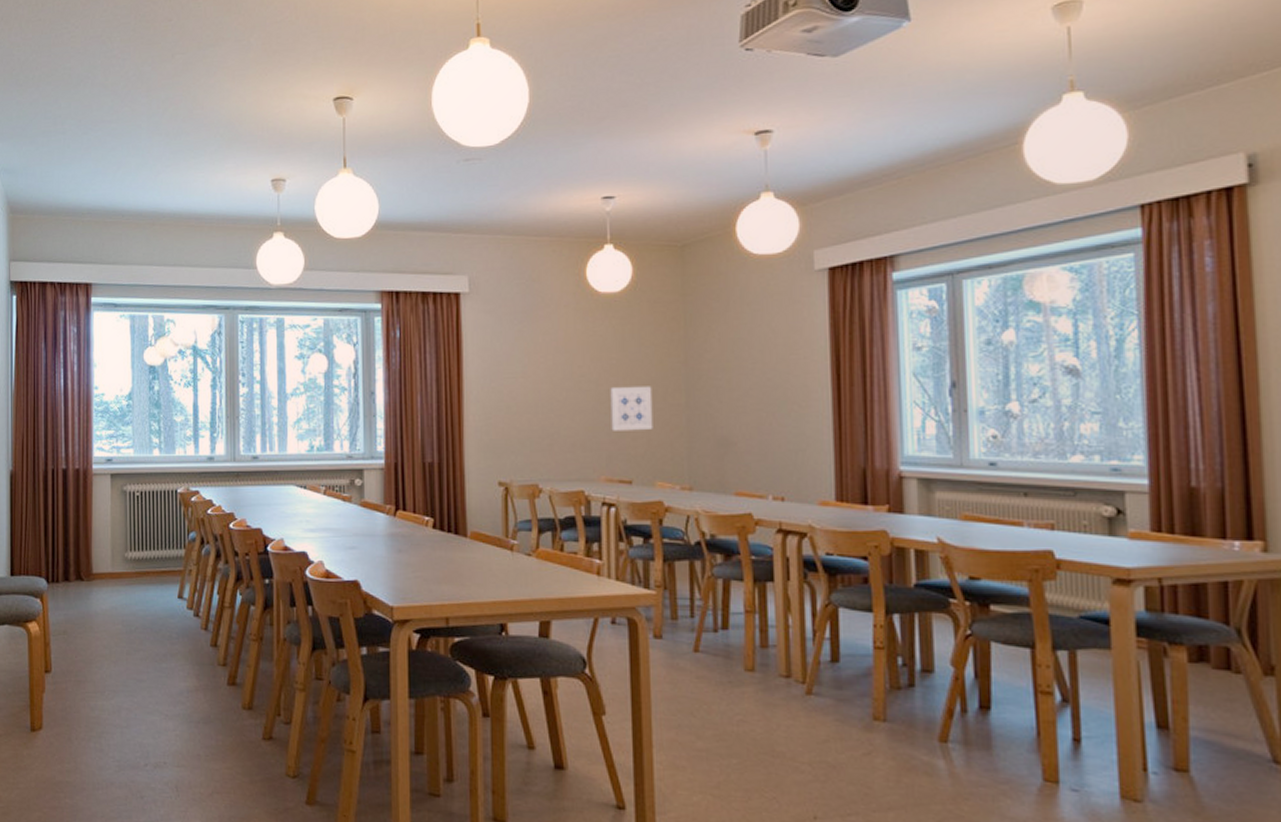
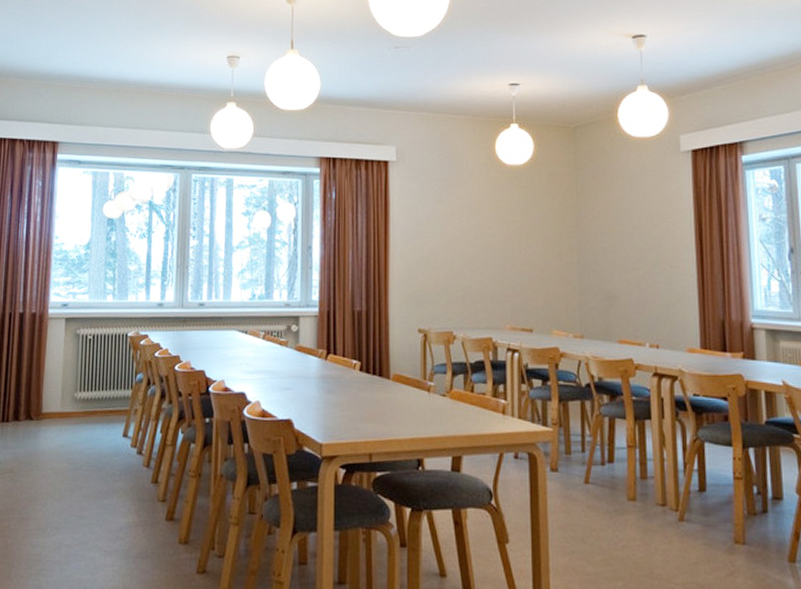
wall art: present [610,386,653,431] -> none [515,246,551,285]

